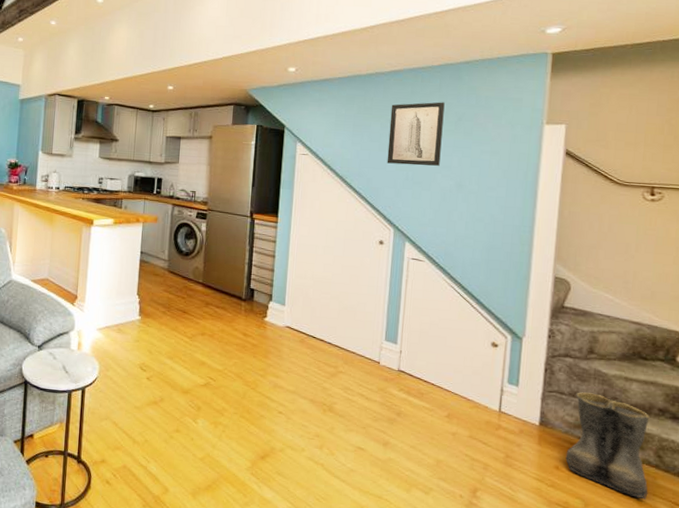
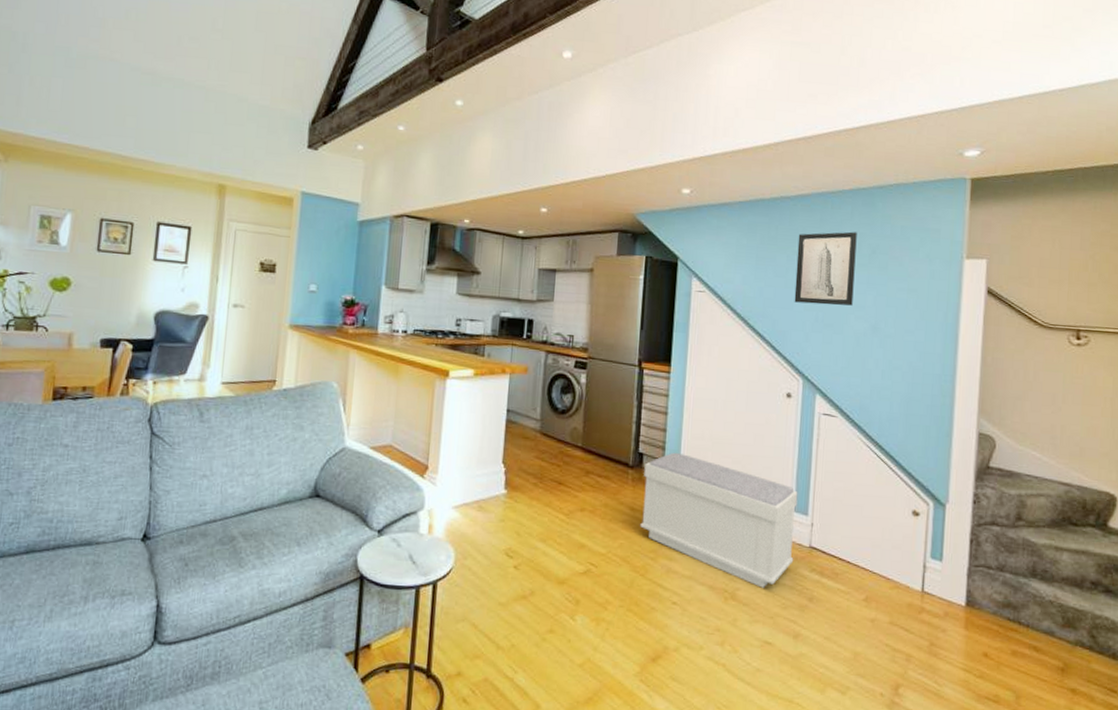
bench: none [251,288,389,403] -> present [640,452,798,588]
boots: present [565,392,649,500] -> none [994,565,1083,688]

